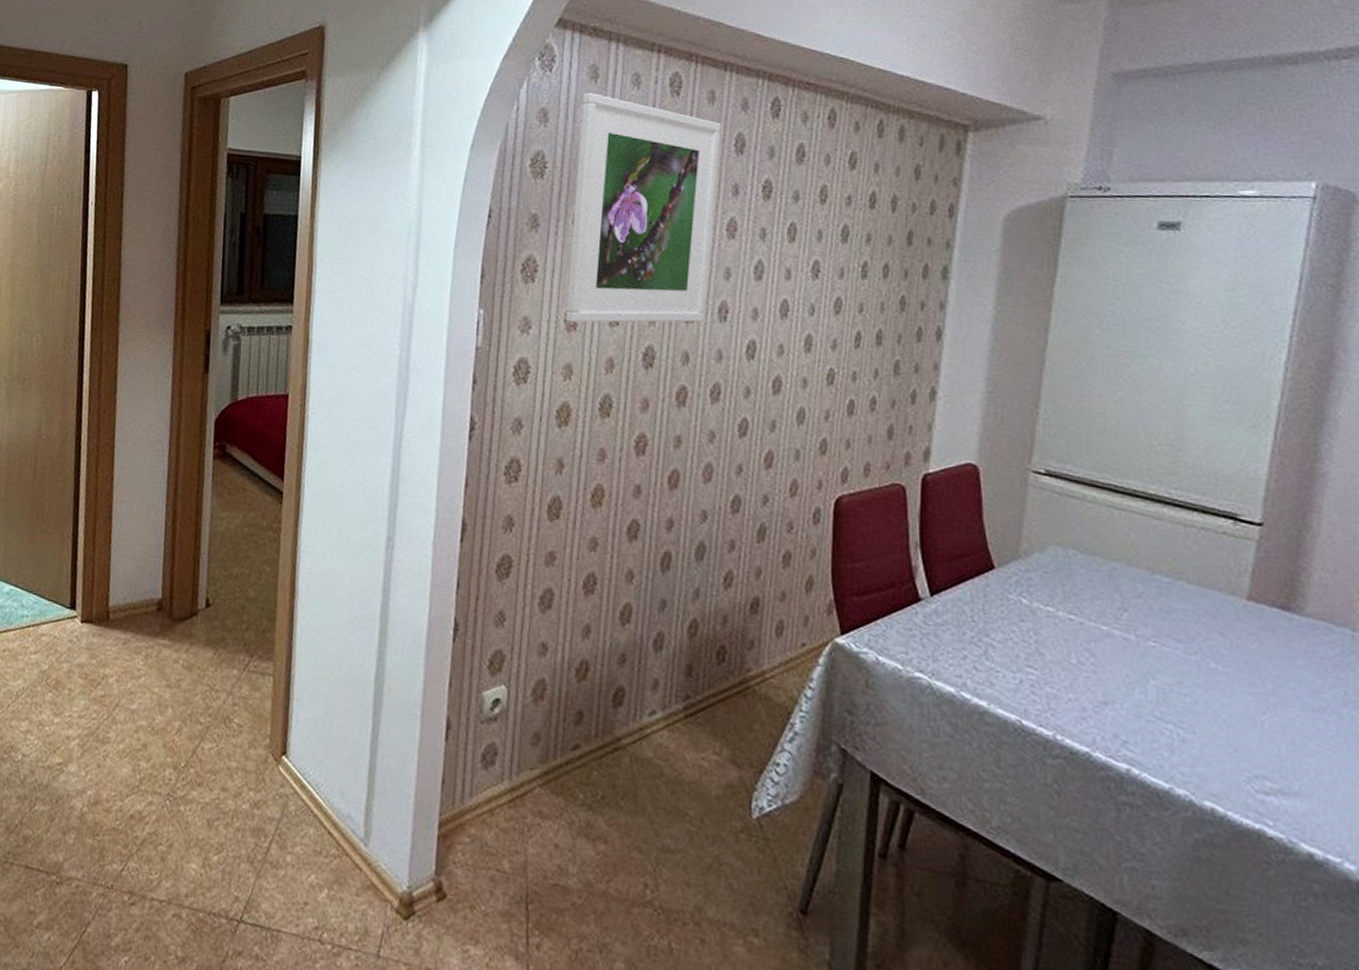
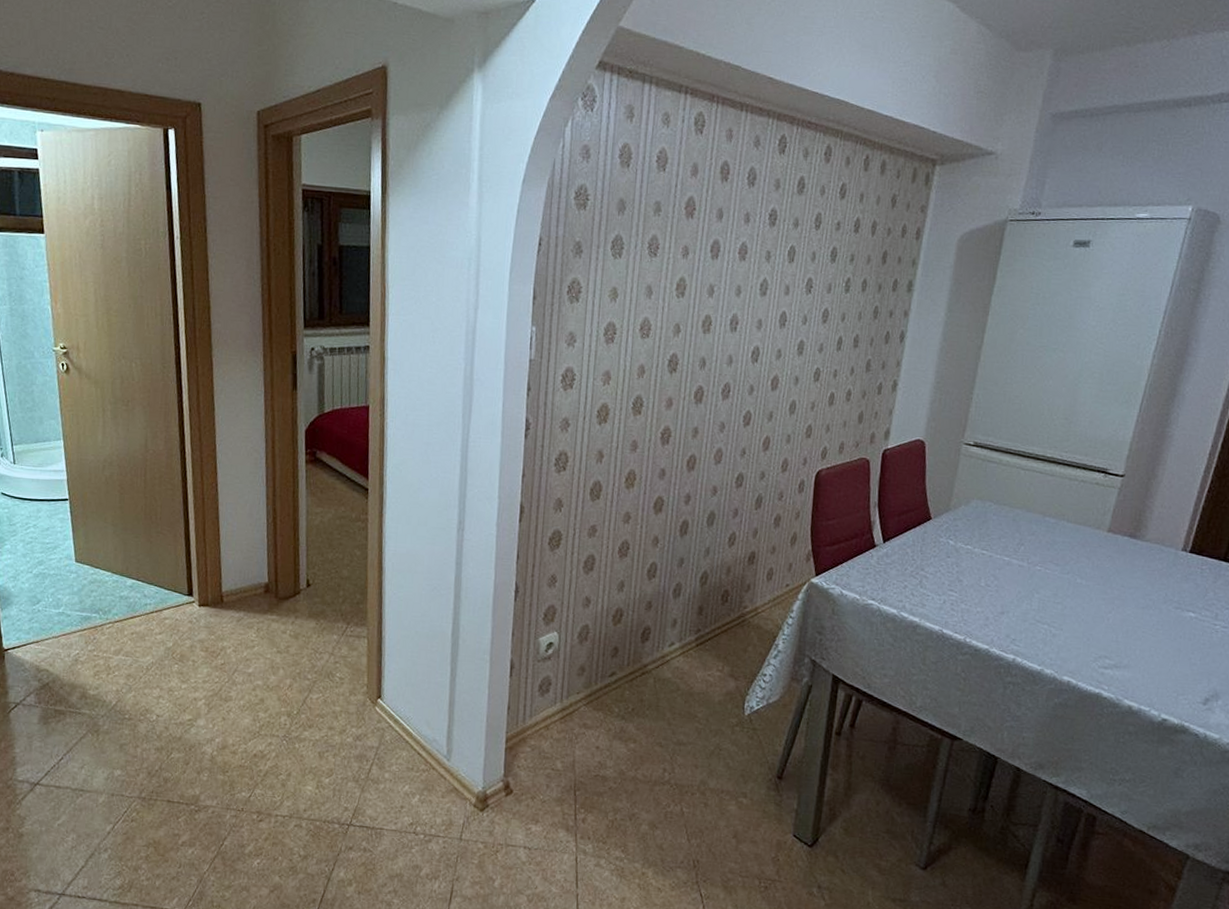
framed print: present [565,93,721,323] -> none [605,131,737,336]

